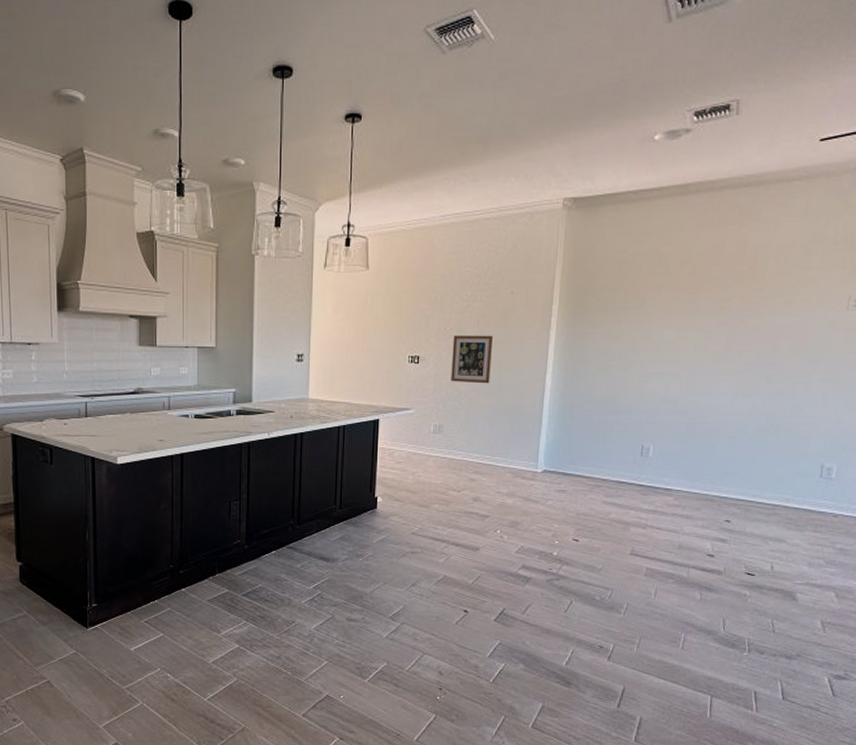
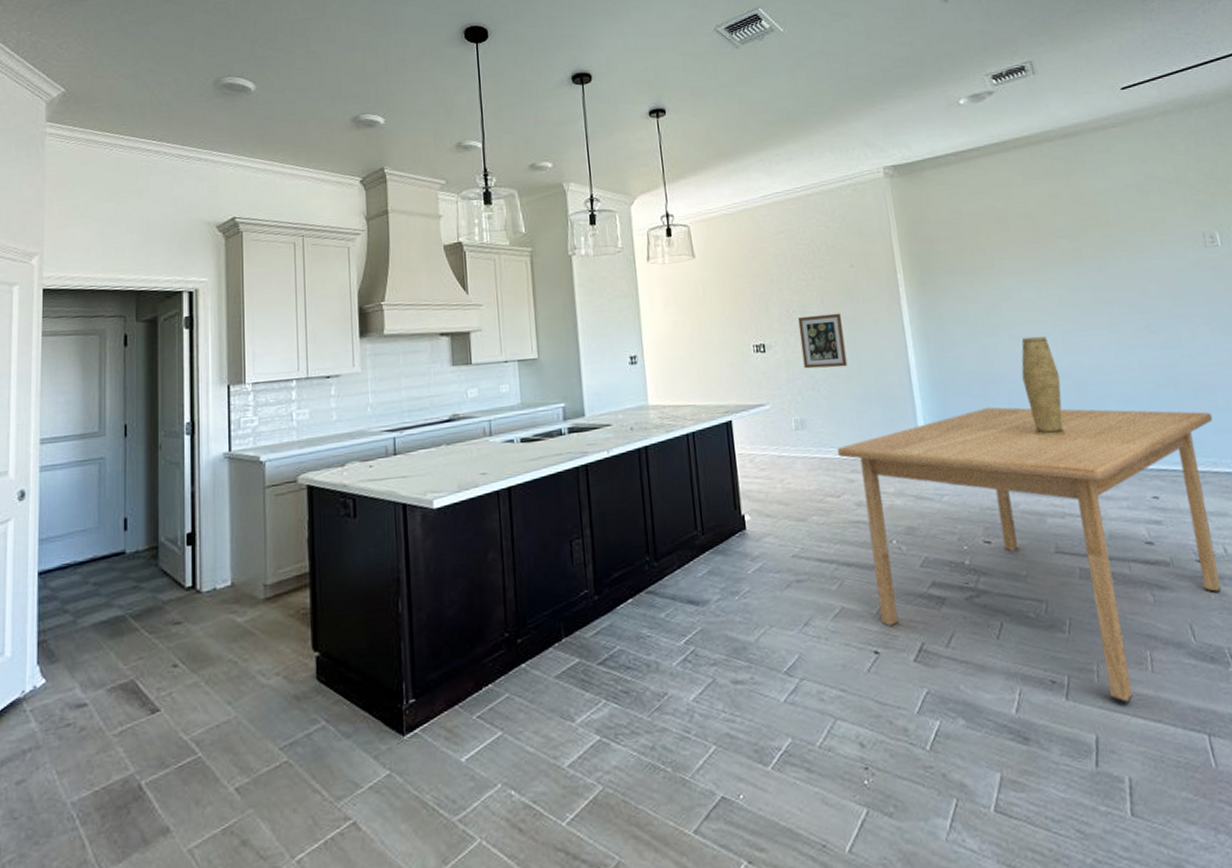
table: none [465,432,800,668] -> present [836,407,1221,703]
vase: none [639,375,676,463] -> present [1021,336,1065,437]

